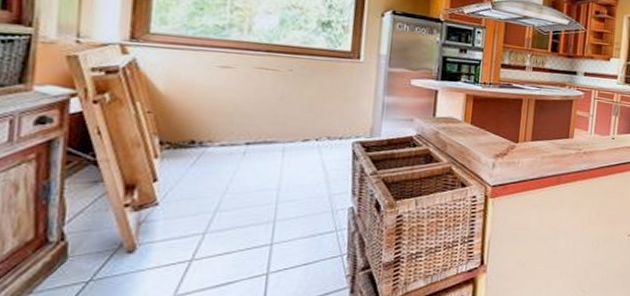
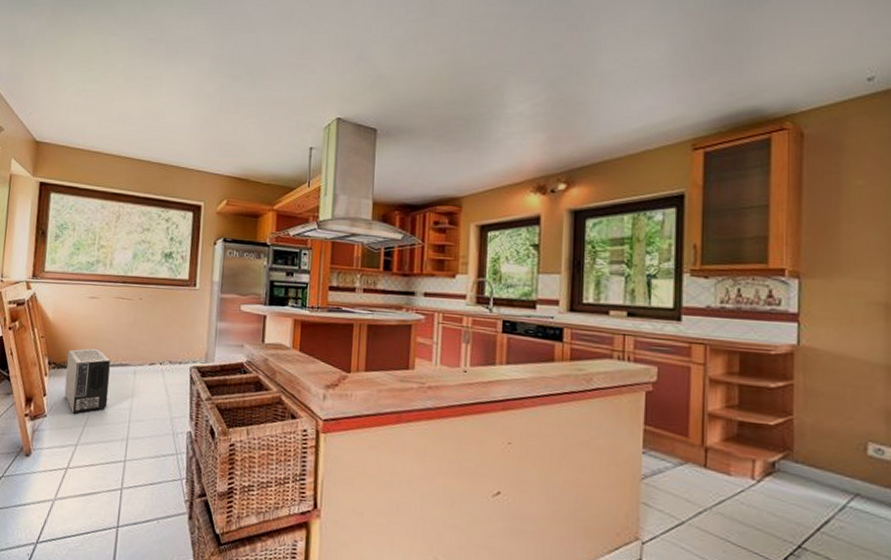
air purifier: none [185,124,252,199] -> present [64,348,112,414]

